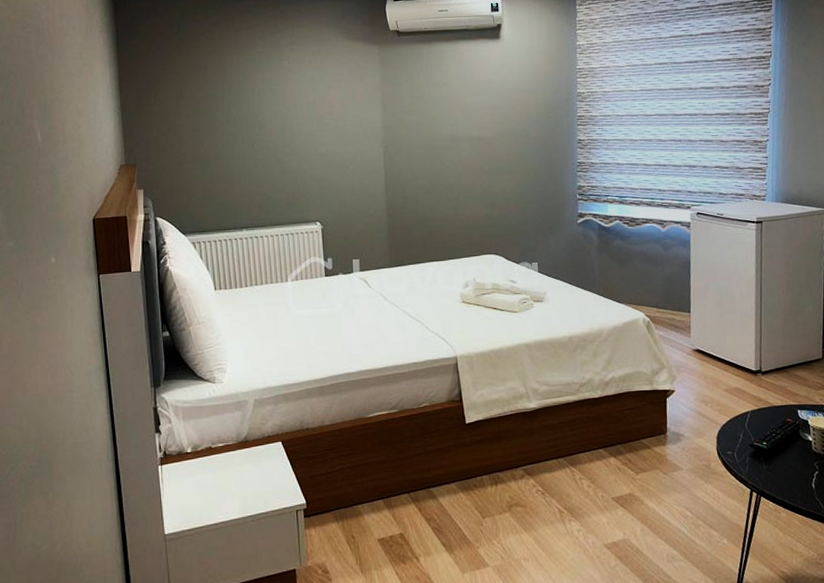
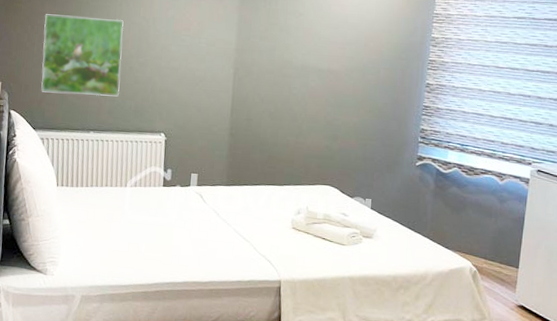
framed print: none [180,110,269,195] -> present [41,14,124,97]

